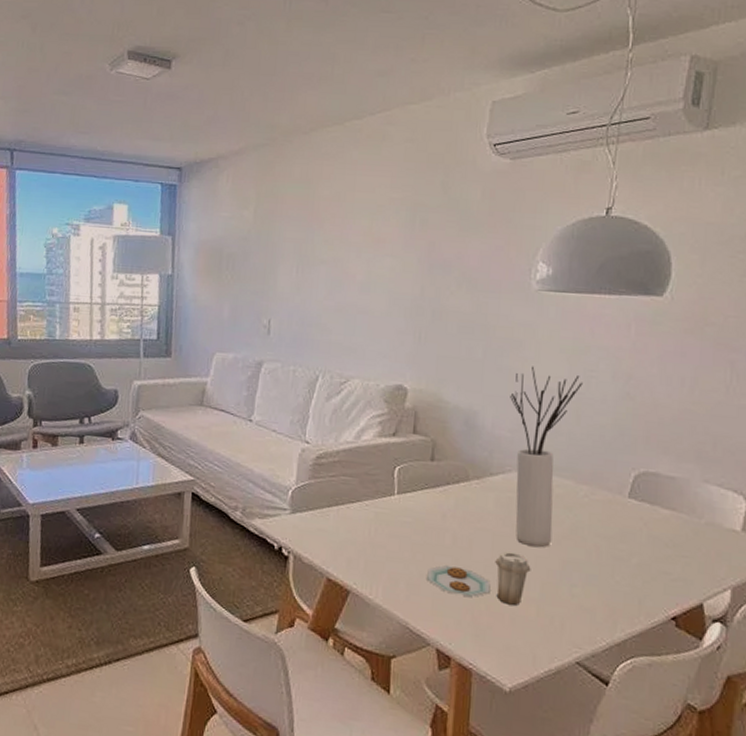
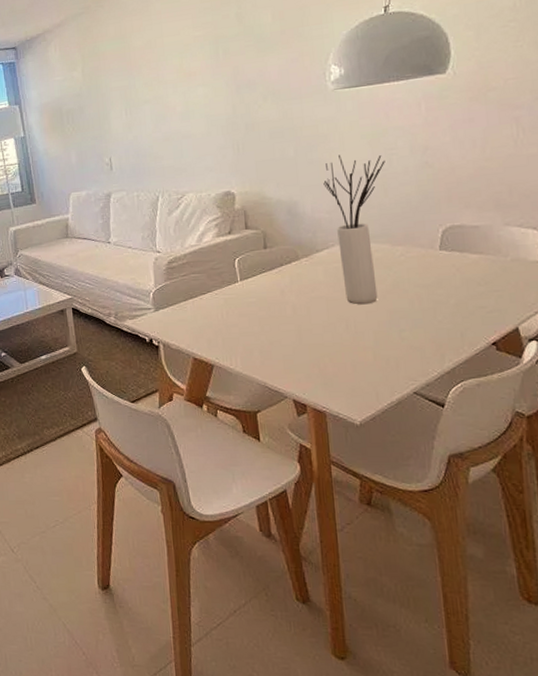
plate: present [427,551,531,605] -> none [276,312,364,355]

